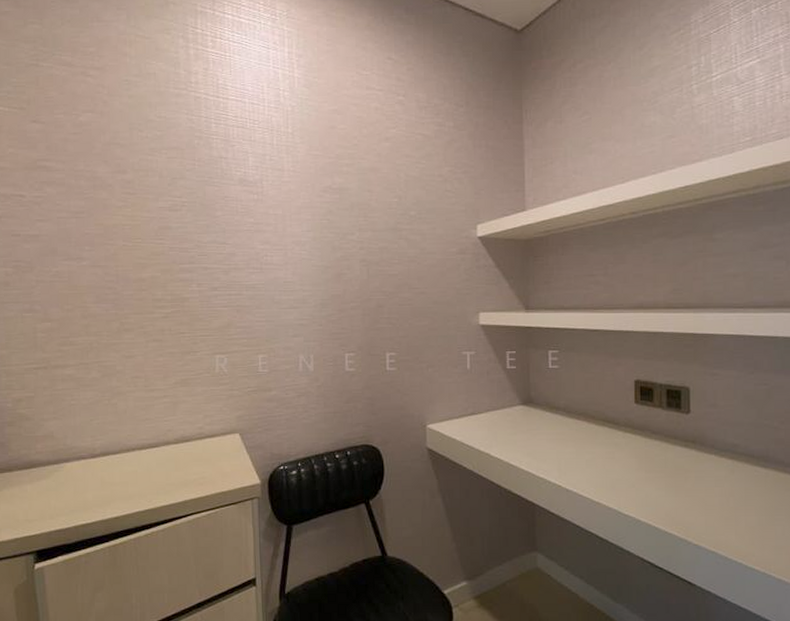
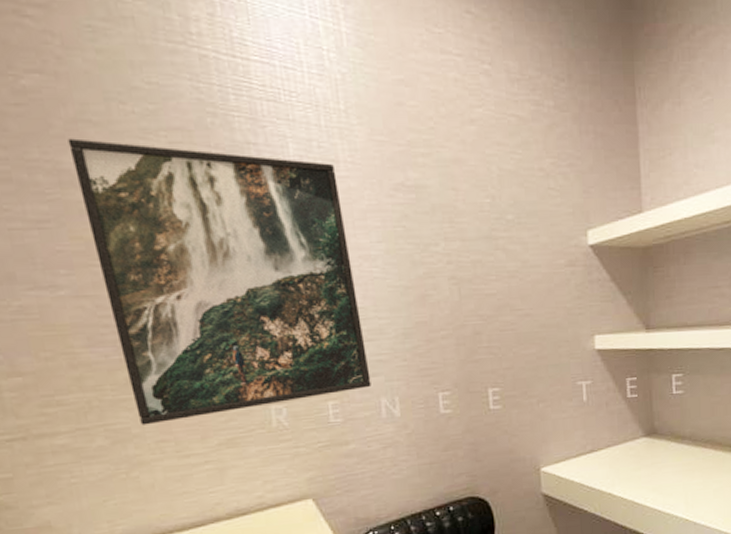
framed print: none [103,156,293,364] -> present [67,138,371,425]

